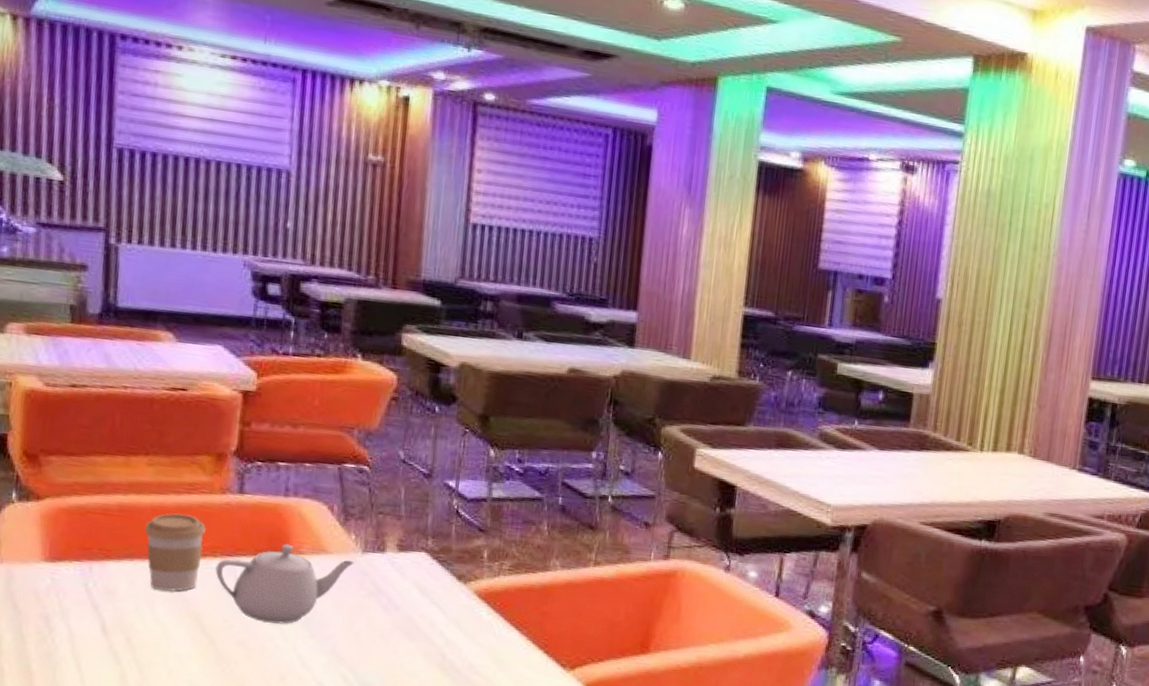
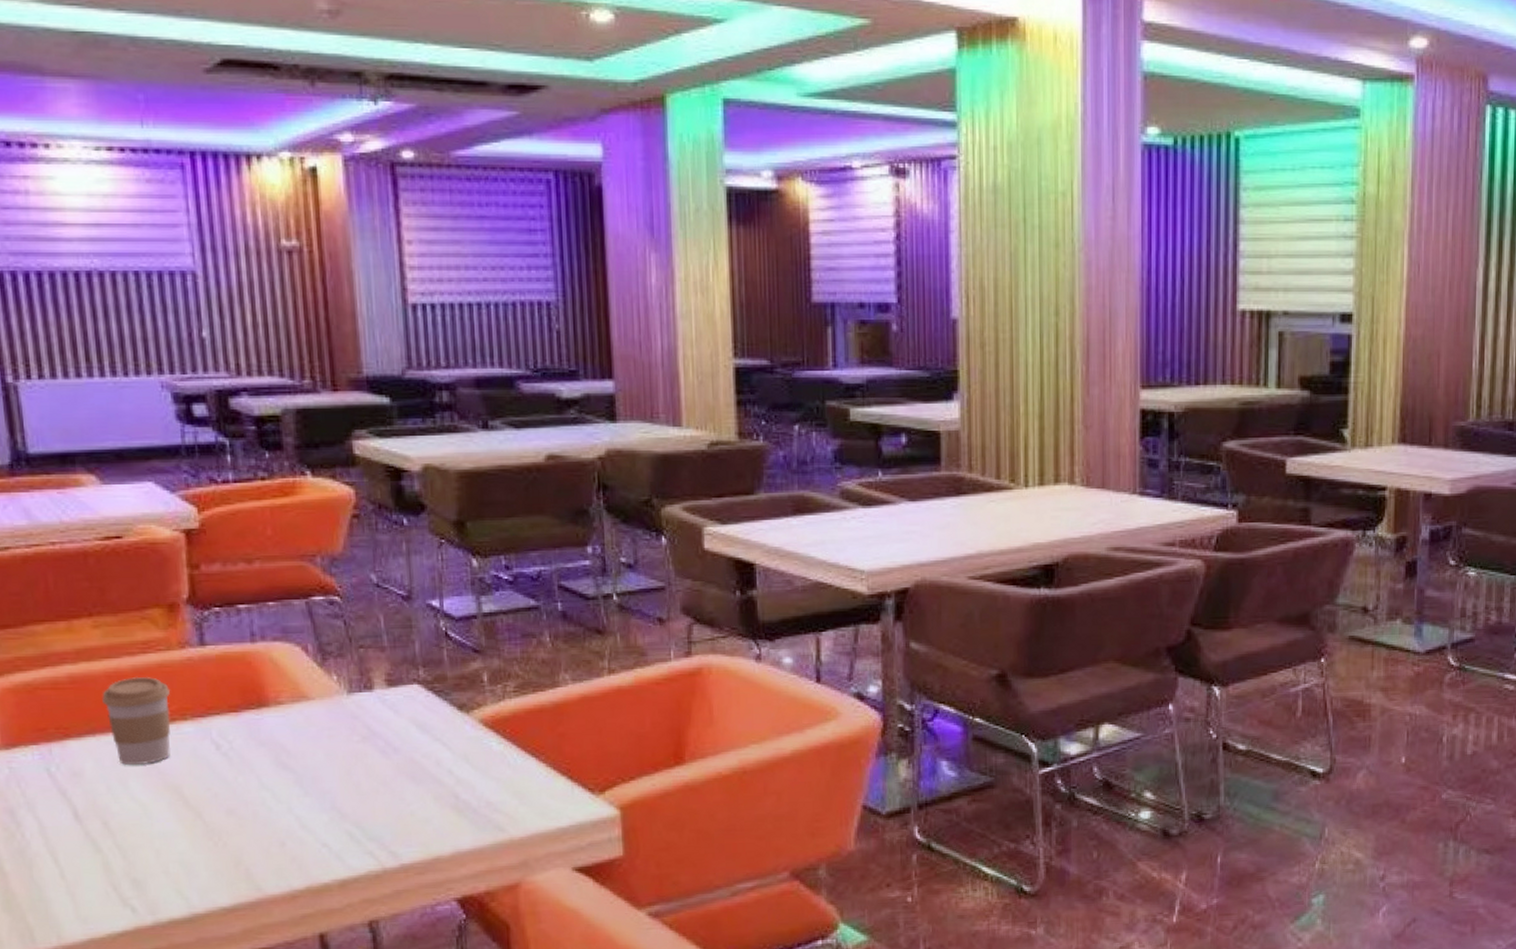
teapot: present [215,544,355,624] -> none [188,695,342,786]

